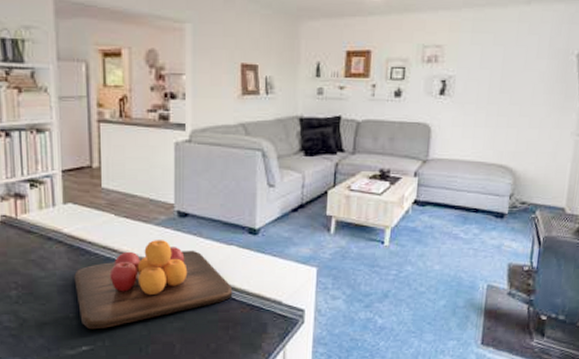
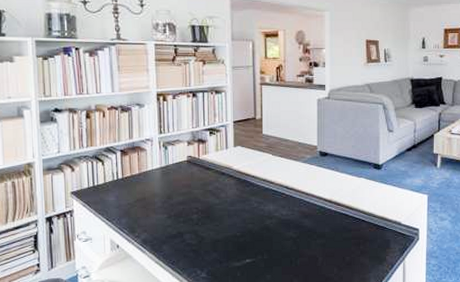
chopping board: present [74,240,233,330] -> none [241,174,363,246]

